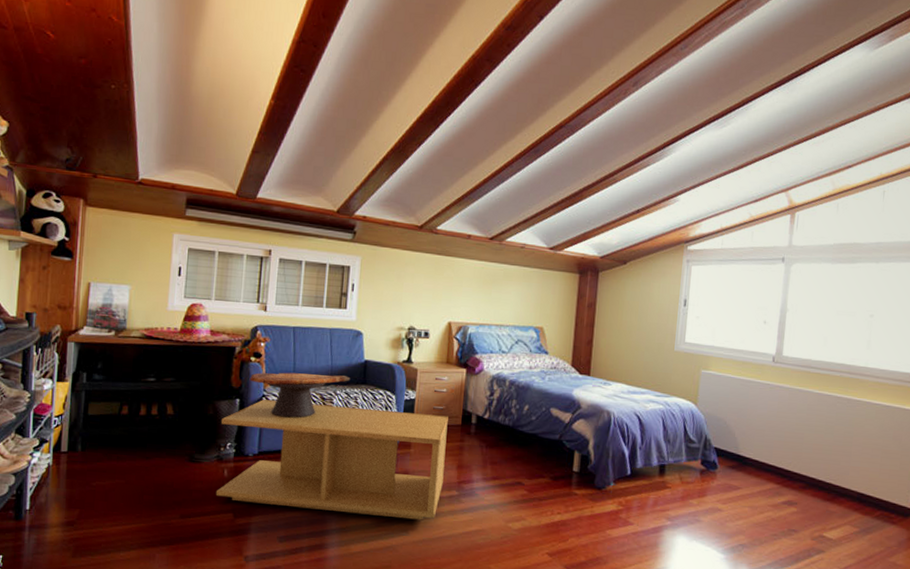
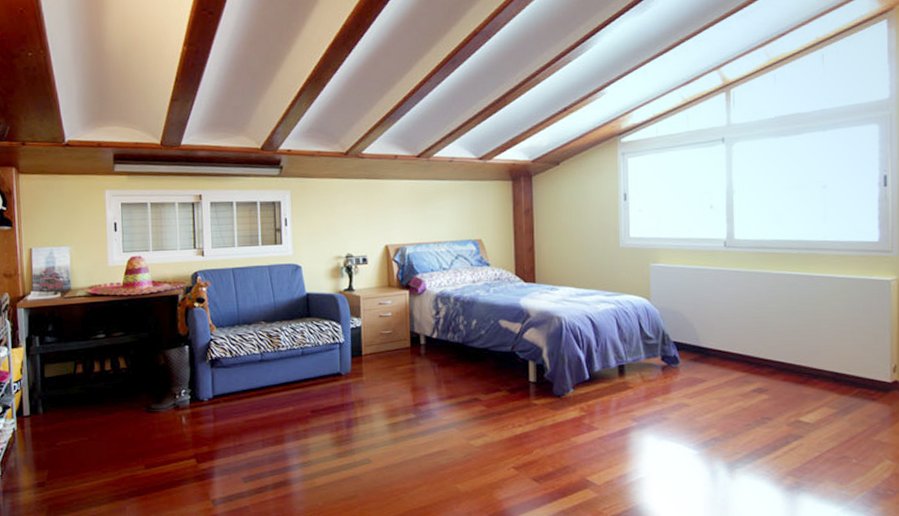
coffee table: present [215,399,448,520] -> none [173,340,399,447]
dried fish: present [249,372,351,419] -> none [195,311,295,359]

